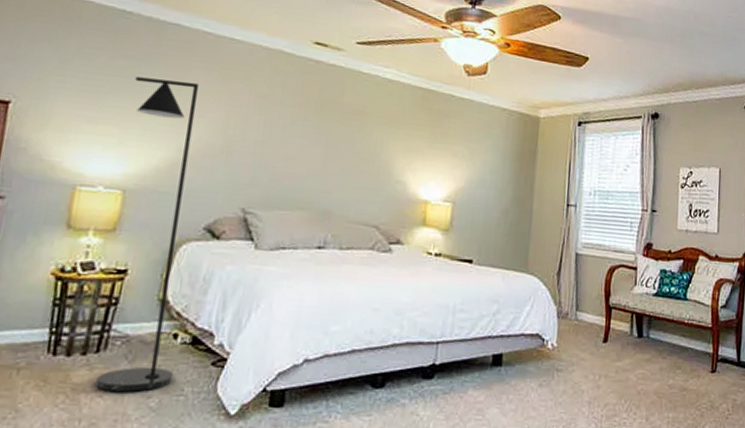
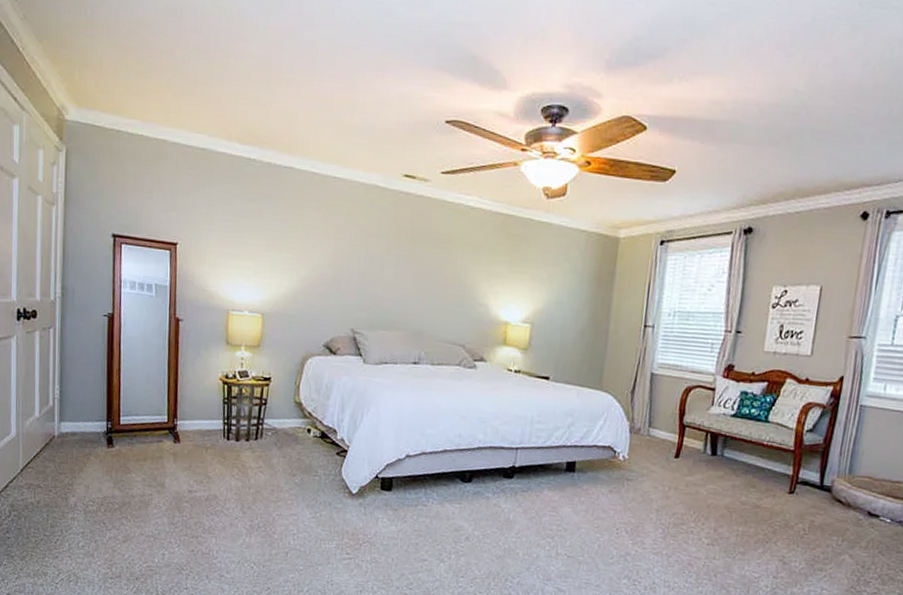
floor lamp: present [95,77,199,393] -> none [256,217,312,471]

